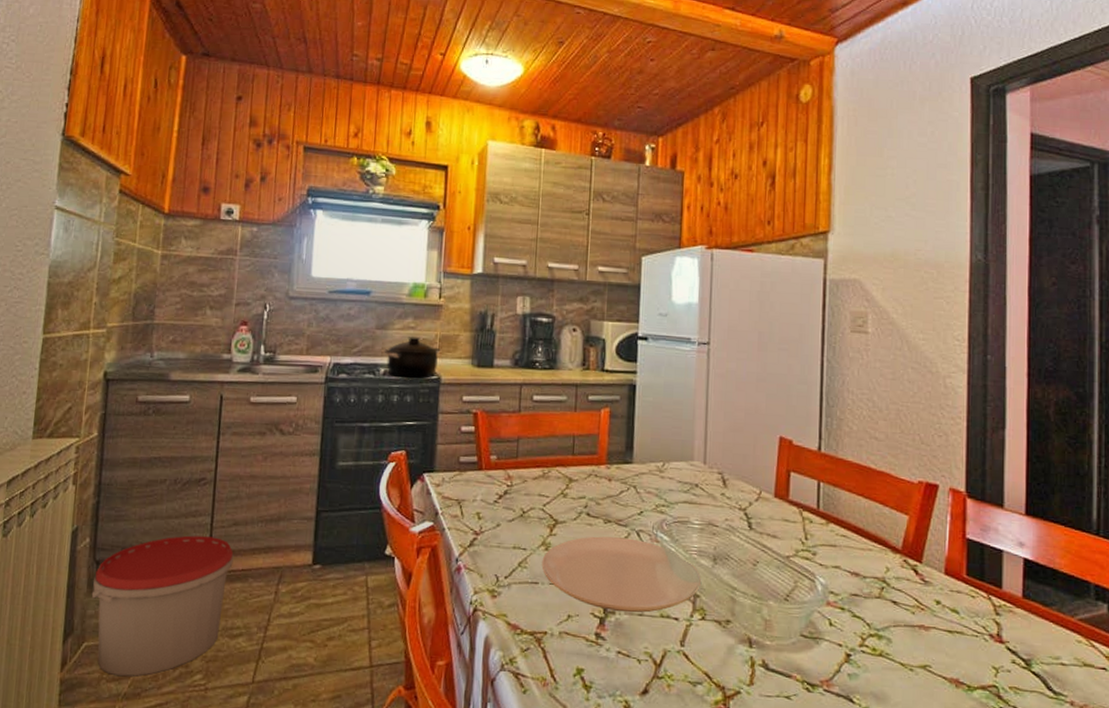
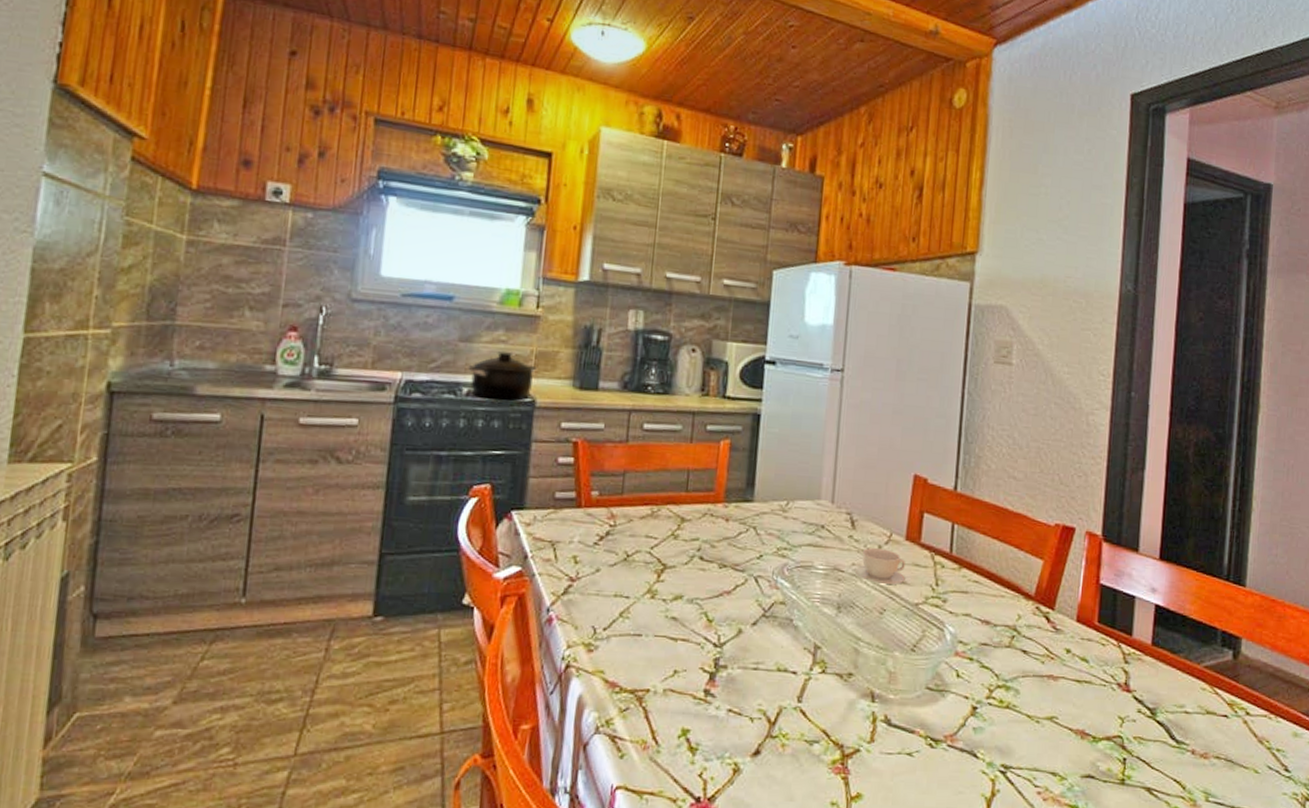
bucket: present [91,535,234,677] -> none [86,582,274,753]
plate: present [541,536,702,613] -> none [646,582,824,667]
teacup: none [728,505,776,539] -> present [854,548,905,585]

